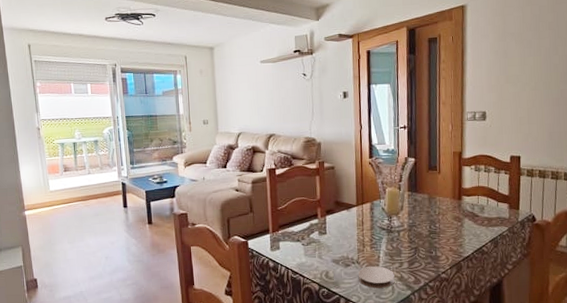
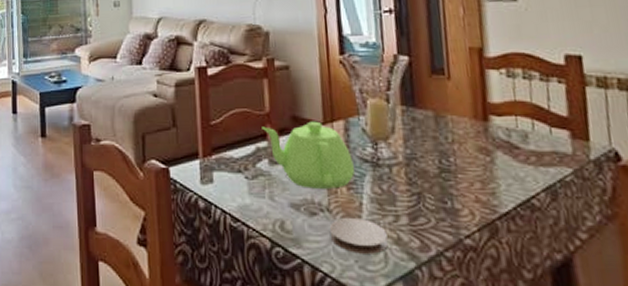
teapot: none [314,204,376,249] -> present [262,121,354,189]

